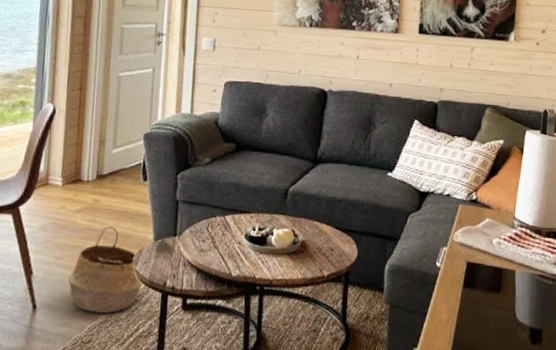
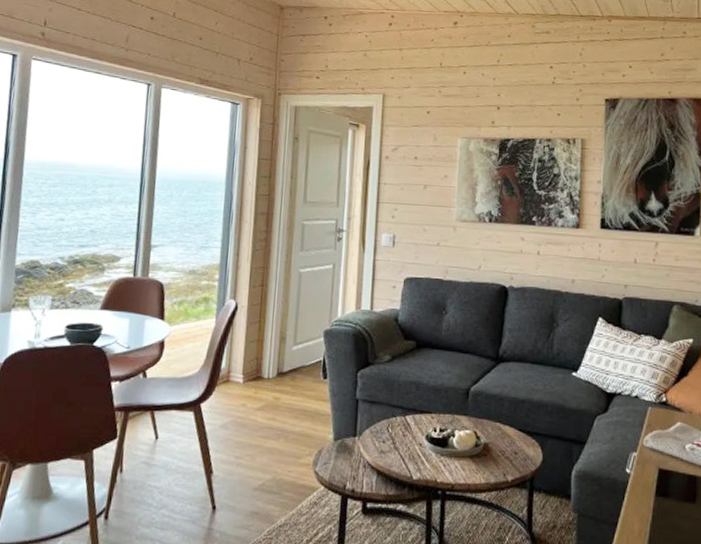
woven basket: present [68,227,144,313] -> none [248,426,323,516]

